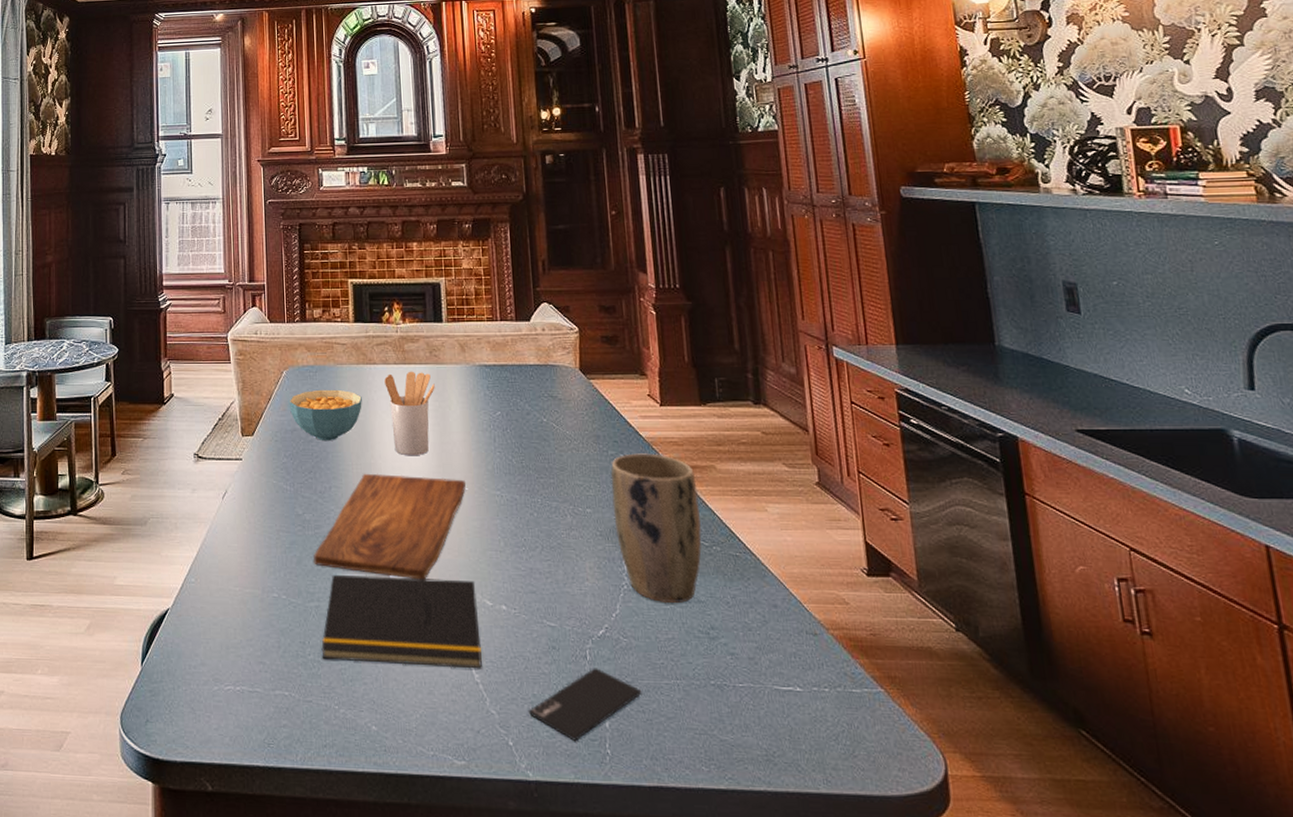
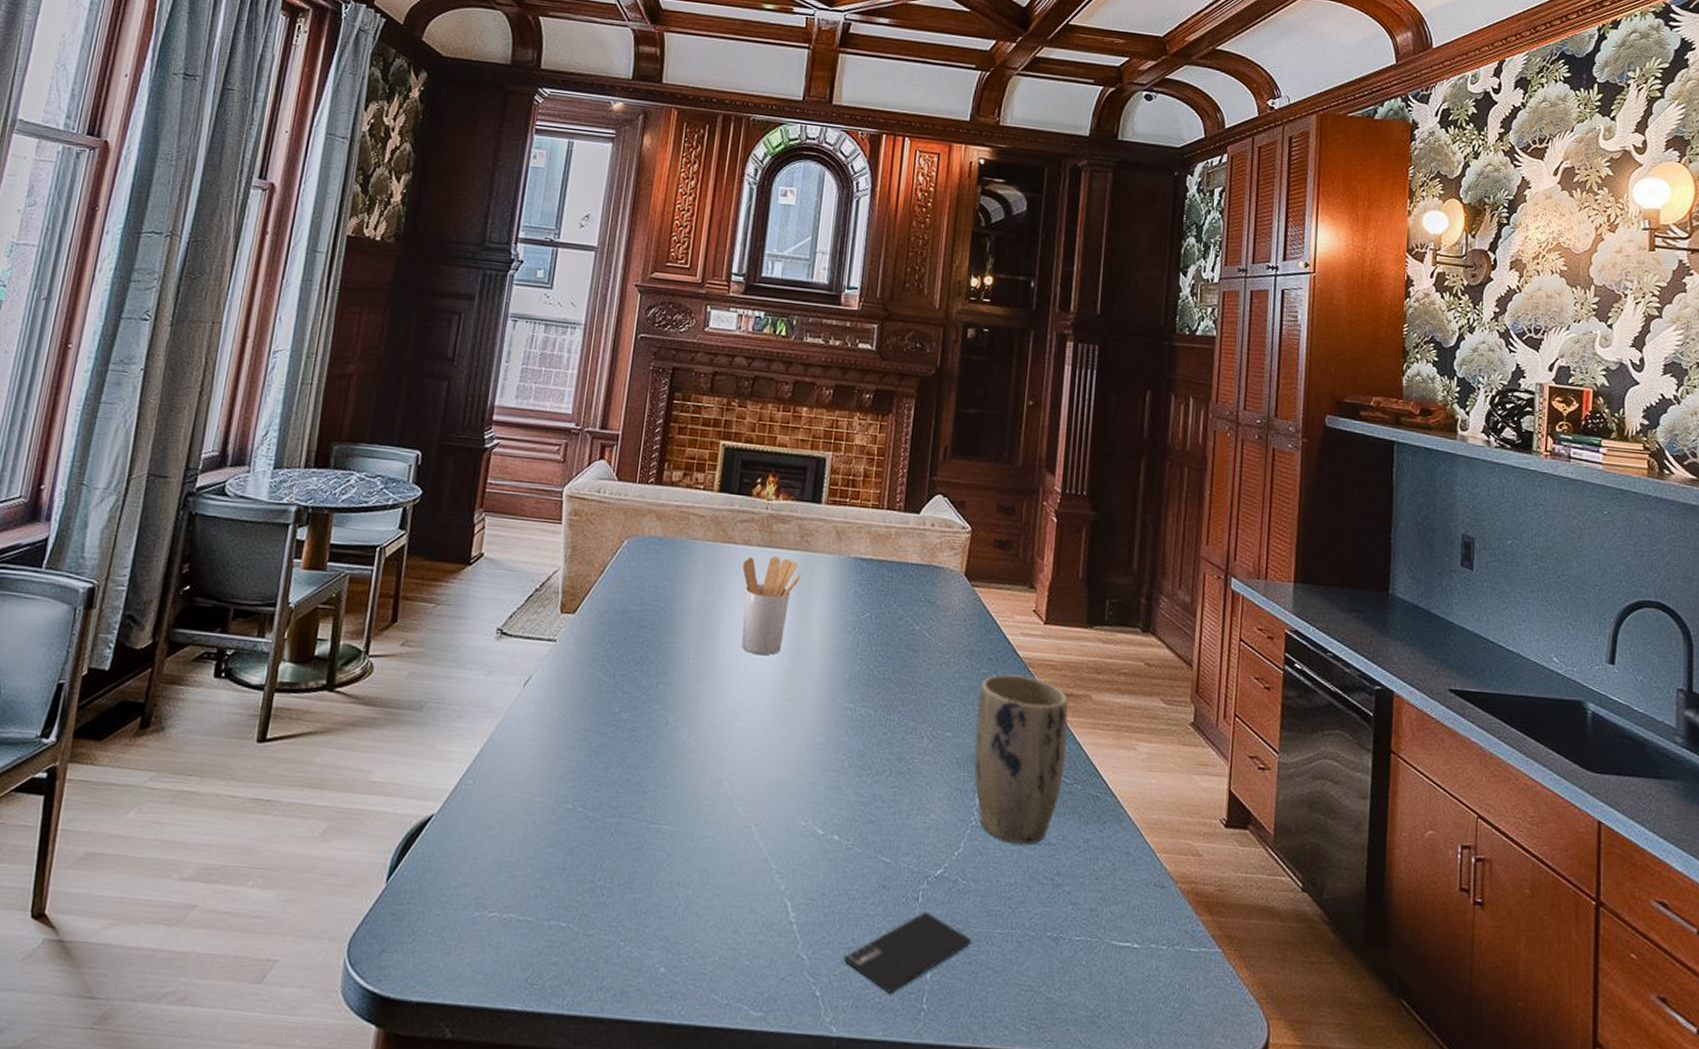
cereal bowl: present [289,389,362,440] -> none [624,566,713,628]
cutting board: present [312,473,466,580] -> none [622,670,816,800]
notepad: present [321,574,482,669] -> none [614,786,809,907]

